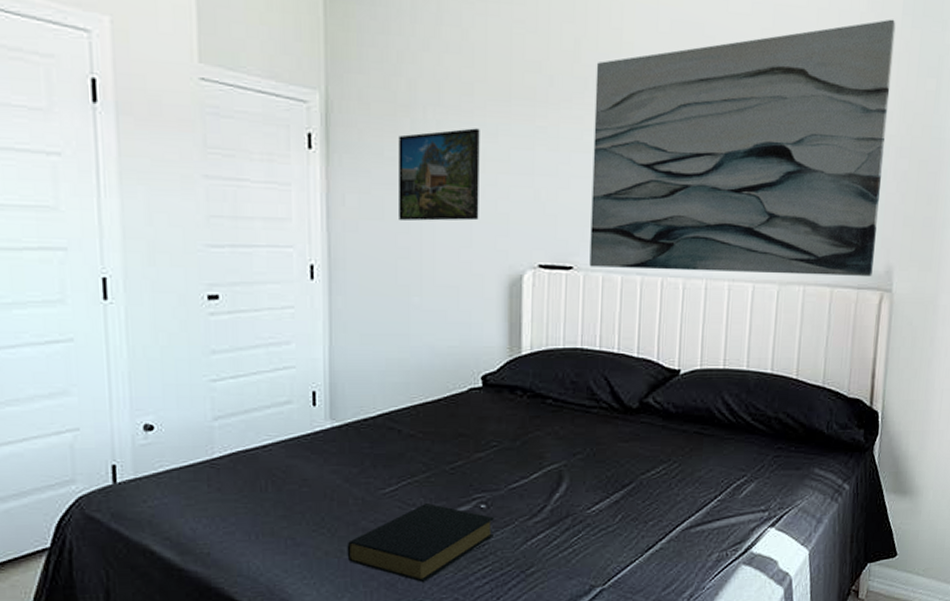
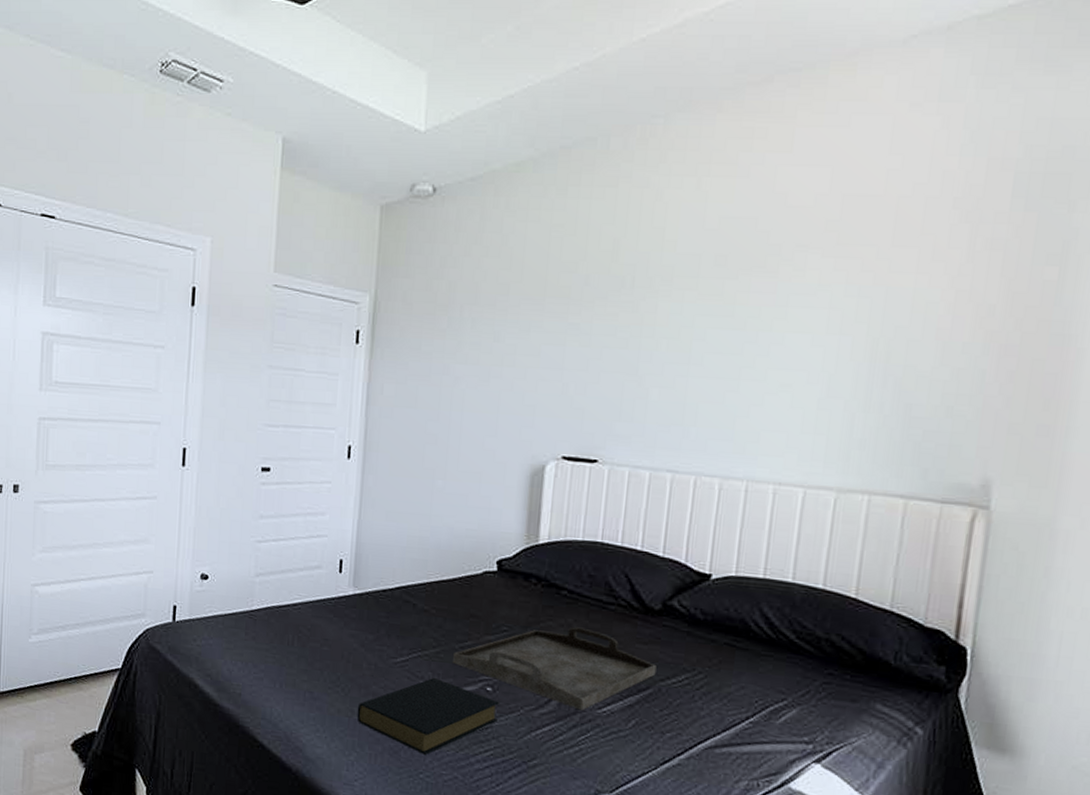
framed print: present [399,128,480,221] -> none [430,325,513,412]
serving tray: none [445,433,637,513] -> present [453,627,657,711]
wall art: present [589,19,896,276] -> none [615,203,1002,489]

